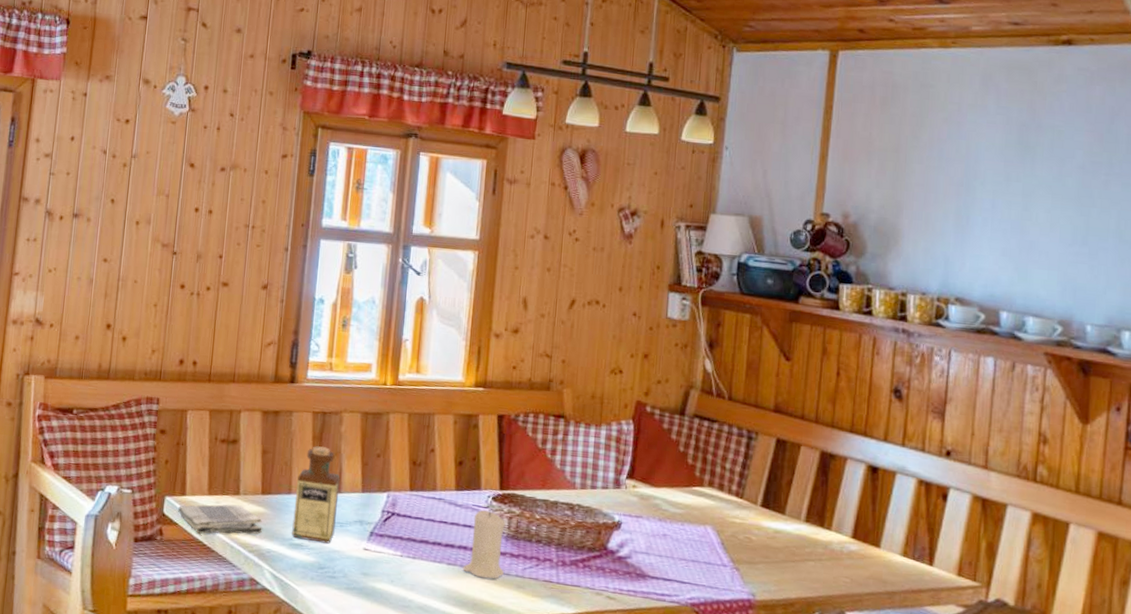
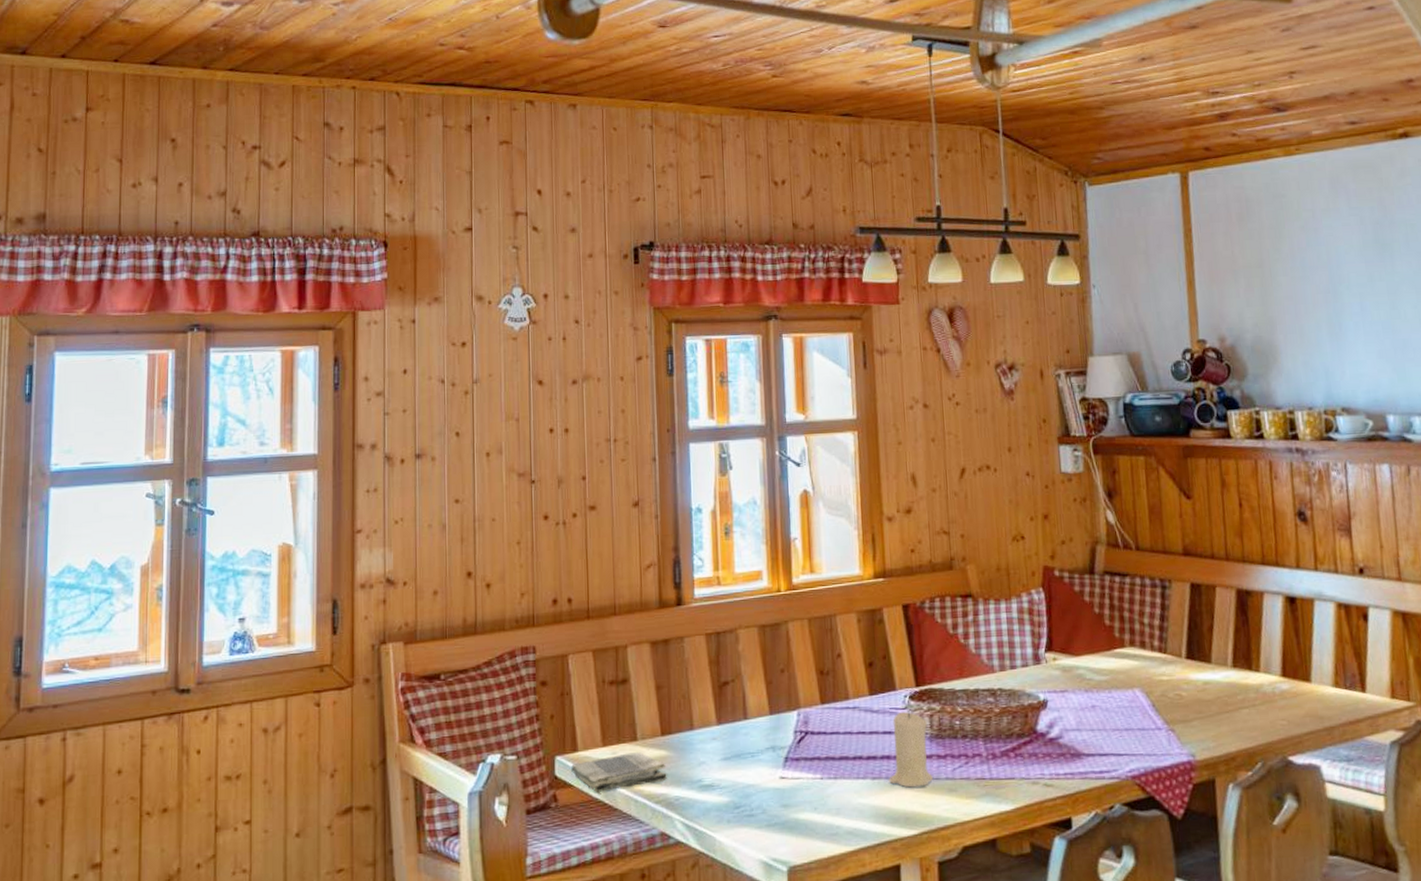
bottle: present [292,446,340,544] -> none [698,670,746,779]

